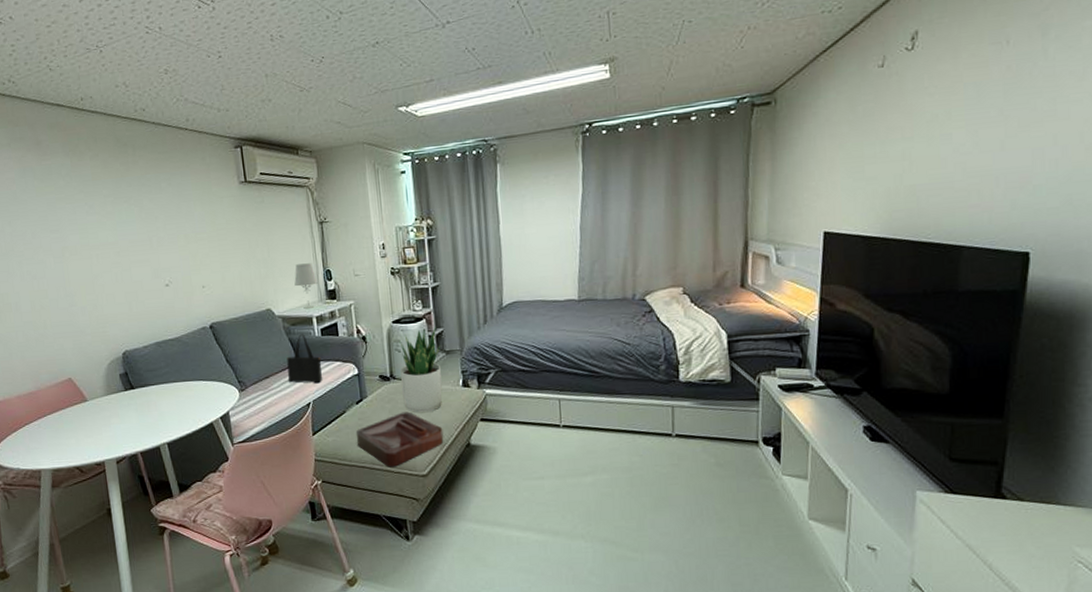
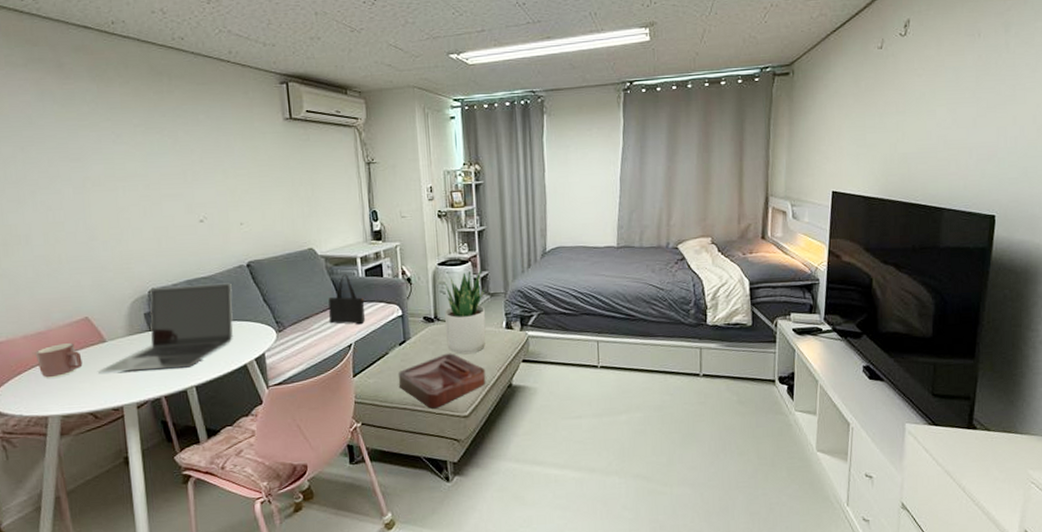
mug: none [27,402,68,436] -> present [35,343,83,379]
laptop: none [81,344,200,430] -> present [97,283,234,373]
table lamp: present [294,263,318,309] -> none [339,203,363,249]

